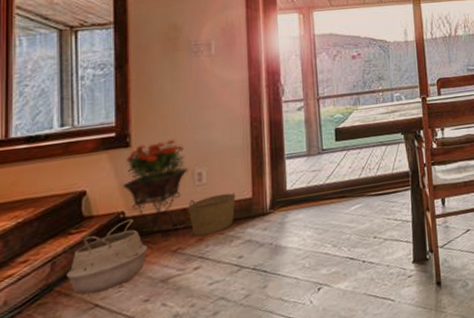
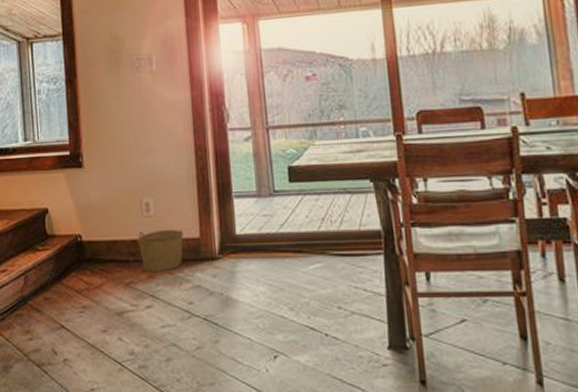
woven basket: present [67,219,148,295] -> none [37,243,104,314]
potted flower: present [122,139,187,240] -> none [78,163,136,270]

